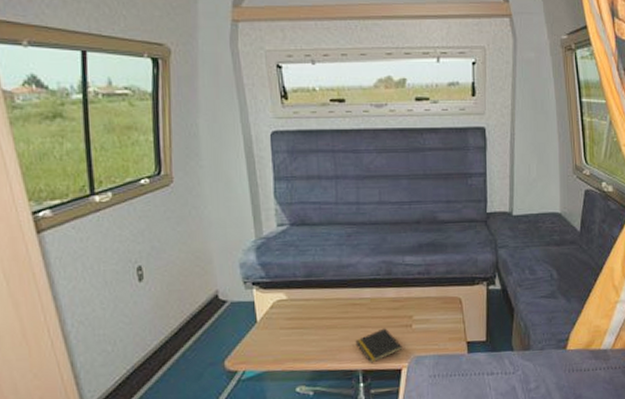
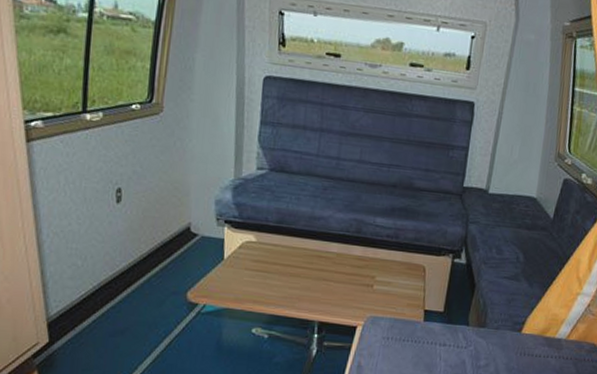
notepad: present [355,328,403,363] -> none [316,284,361,317]

